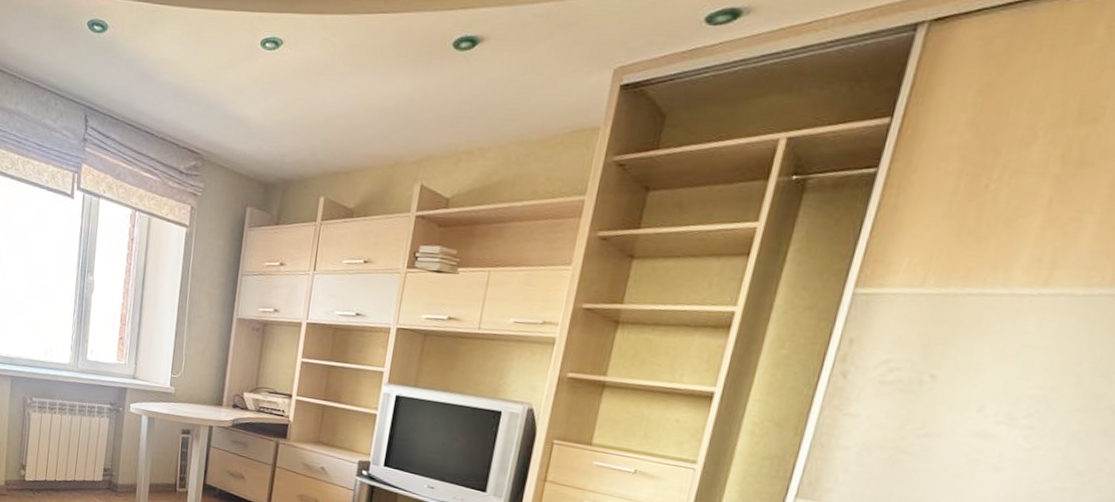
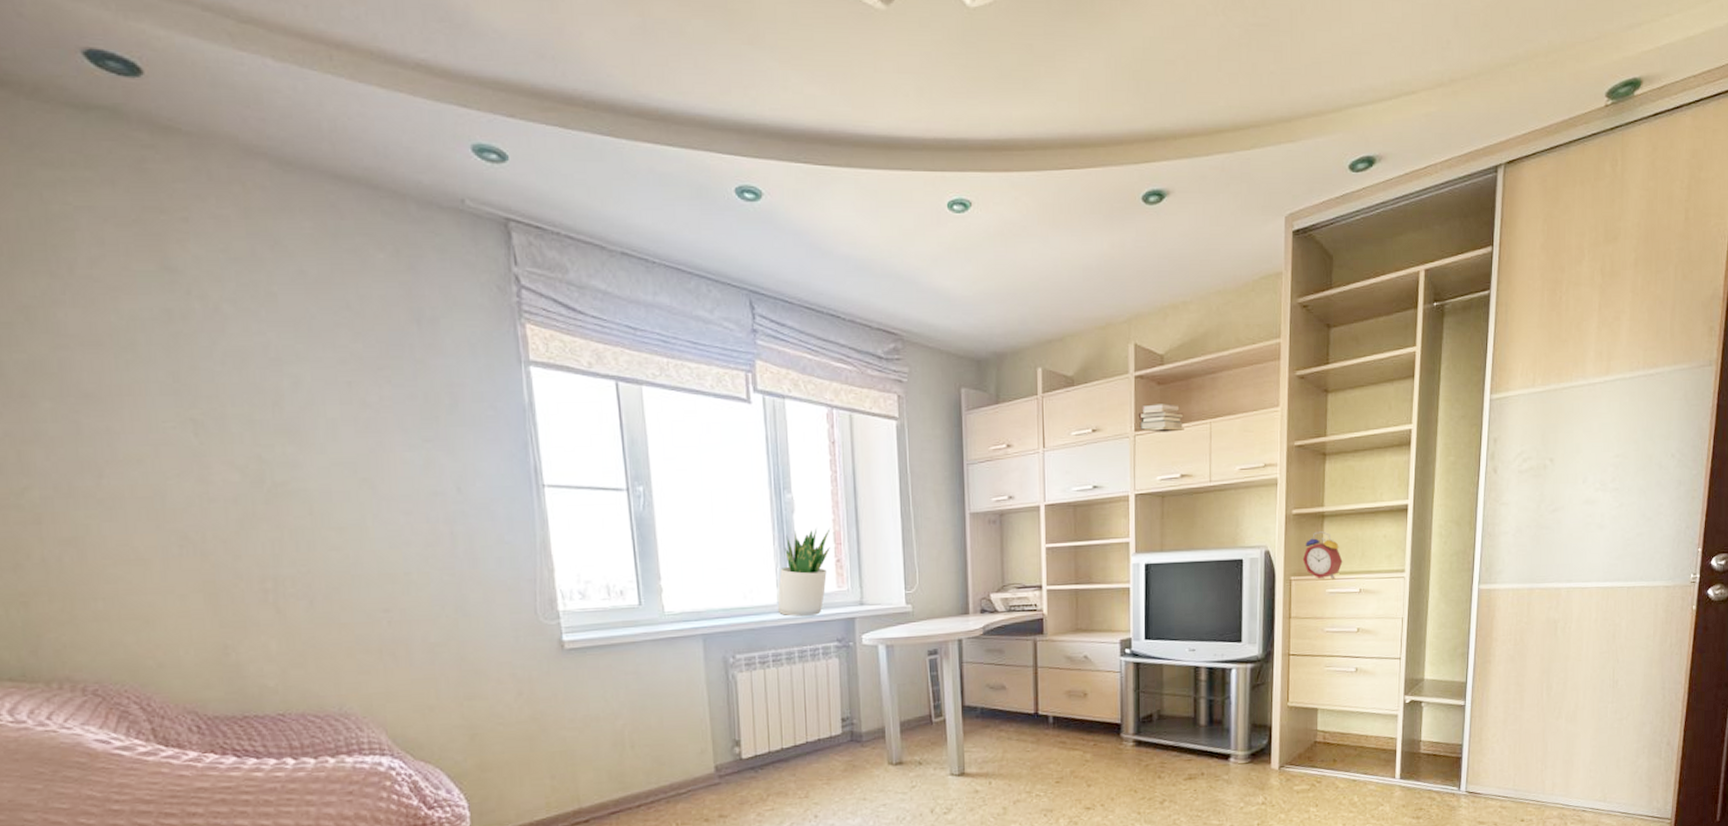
planter: none [69,307,119,380] -> present [778,527,831,617]
alarm clock: none [570,400,620,452] -> present [1302,531,1343,579]

